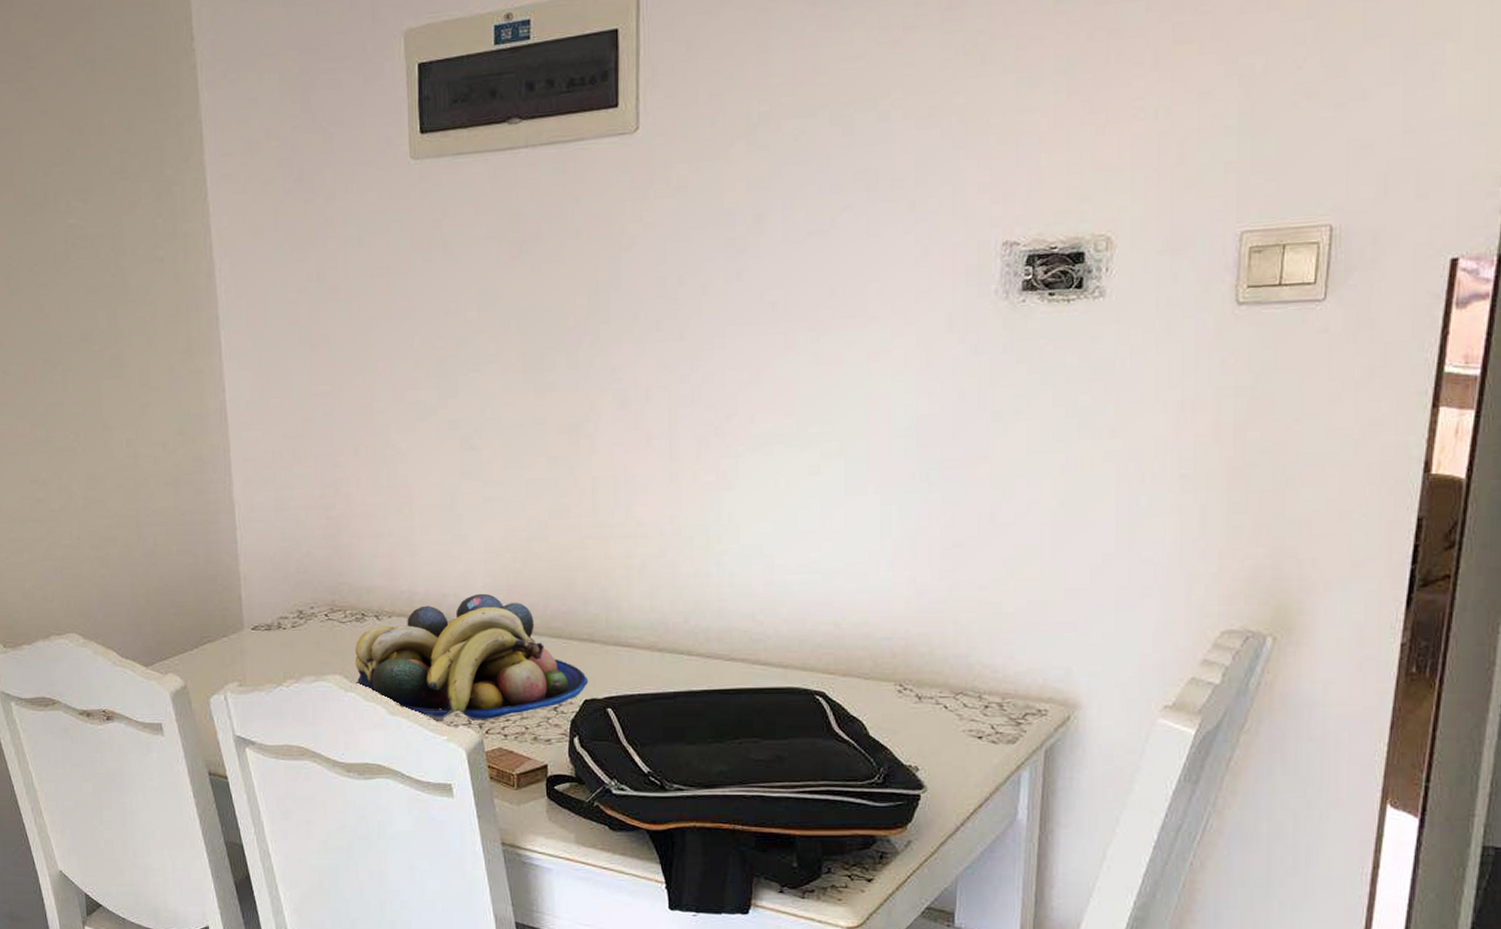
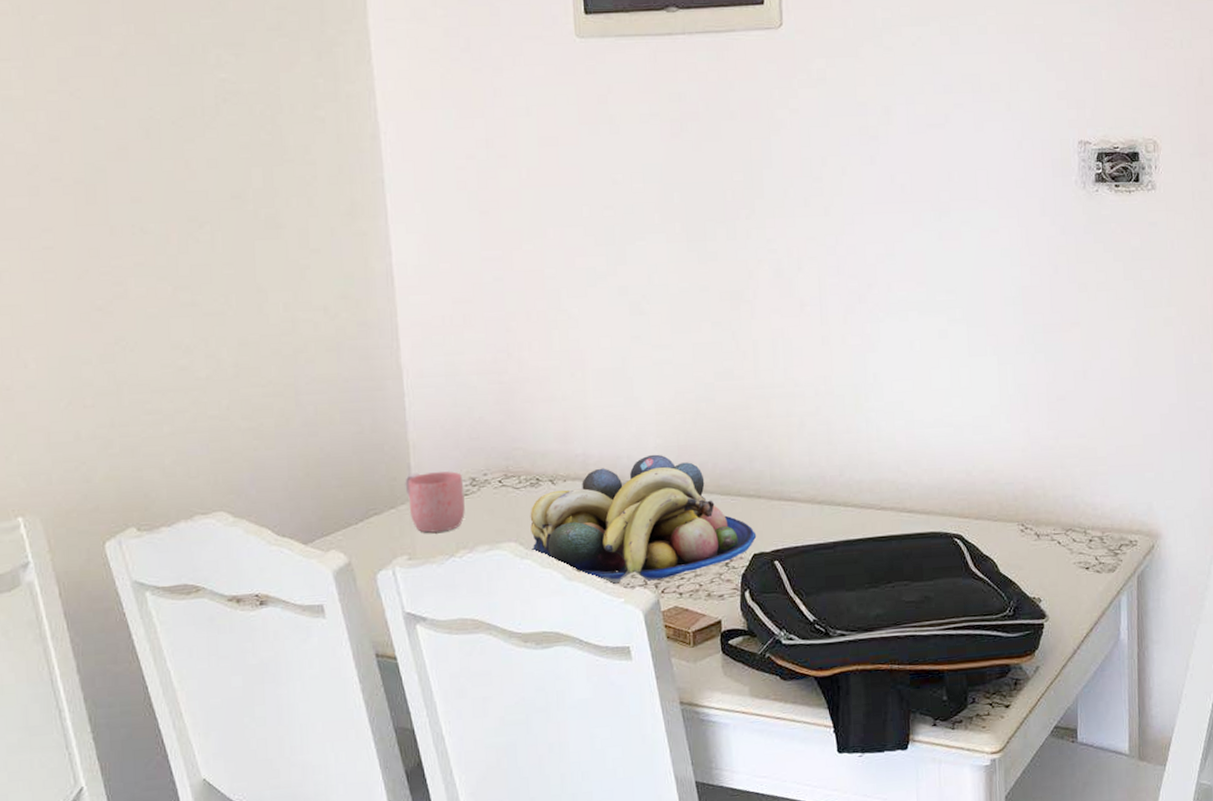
mug: none [236,603,292,662] -> present [405,471,465,533]

